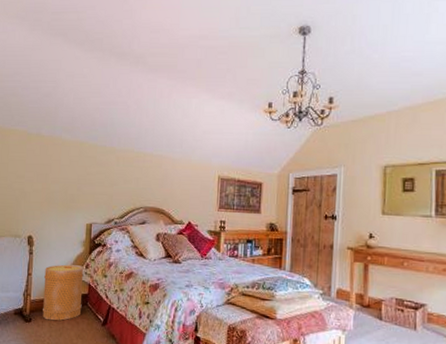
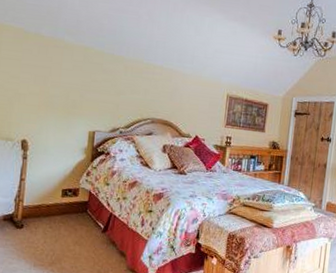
basket: present [42,264,84,321] -> none [36,171,84,228]

